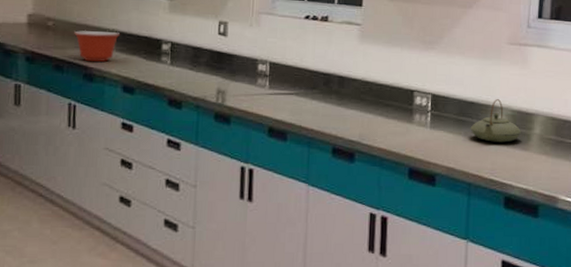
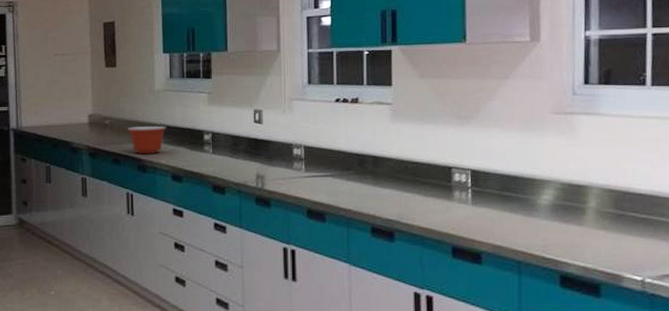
teapot: present [470,99,522,143] -> none [515,172,575,218]

